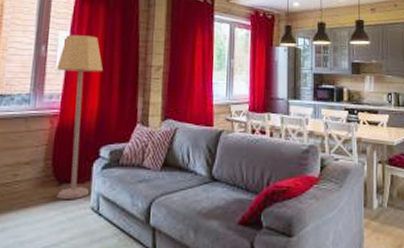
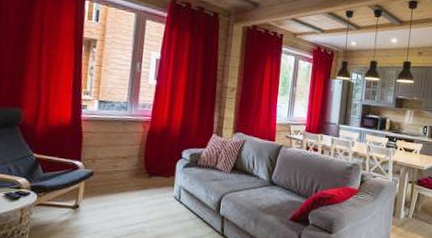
lamp: present [56,35,104,200] -> none [148,55,188,189]

